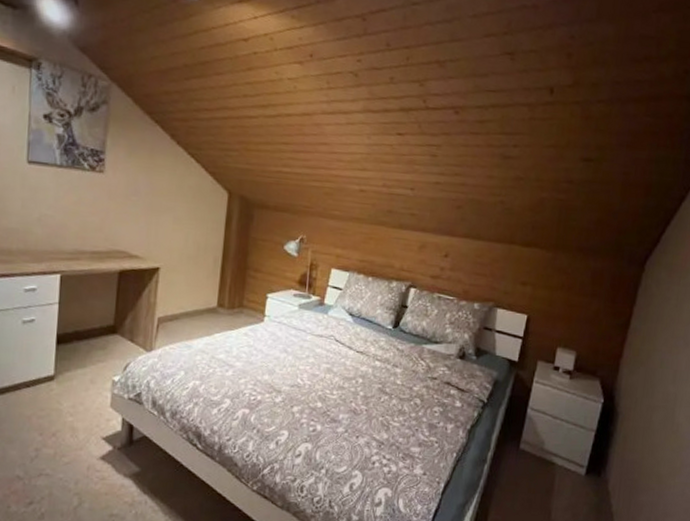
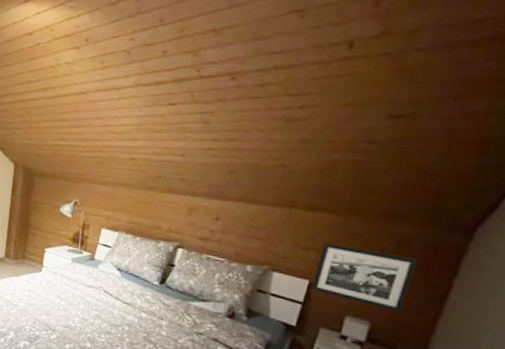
picture frame: none [528,277,608,340] -> present [310,242,418,312]

